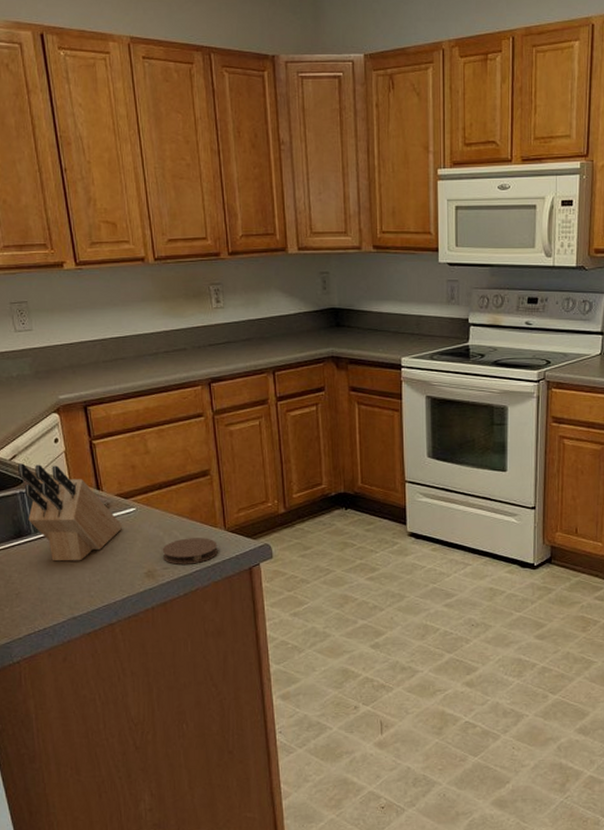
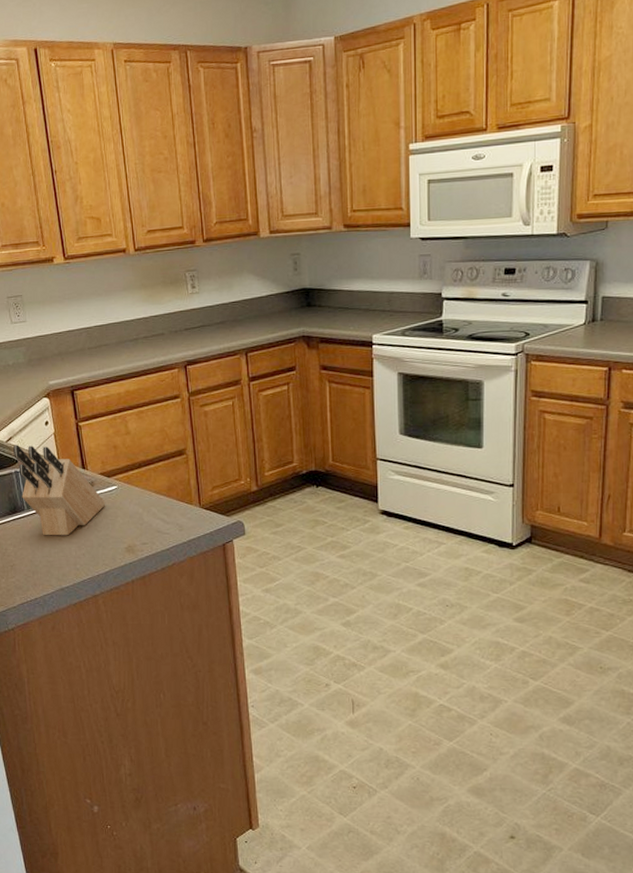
coaster: present [162,538,218,565] -> none [141,514,193,540]

